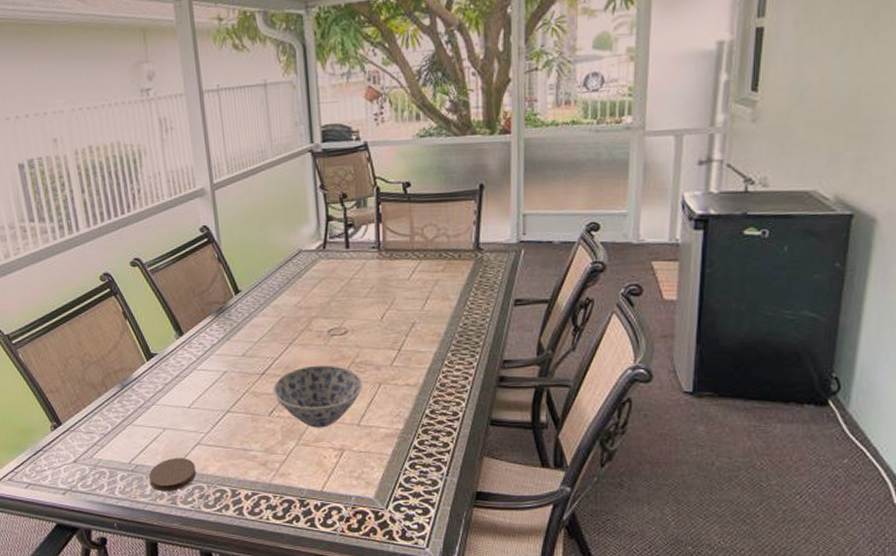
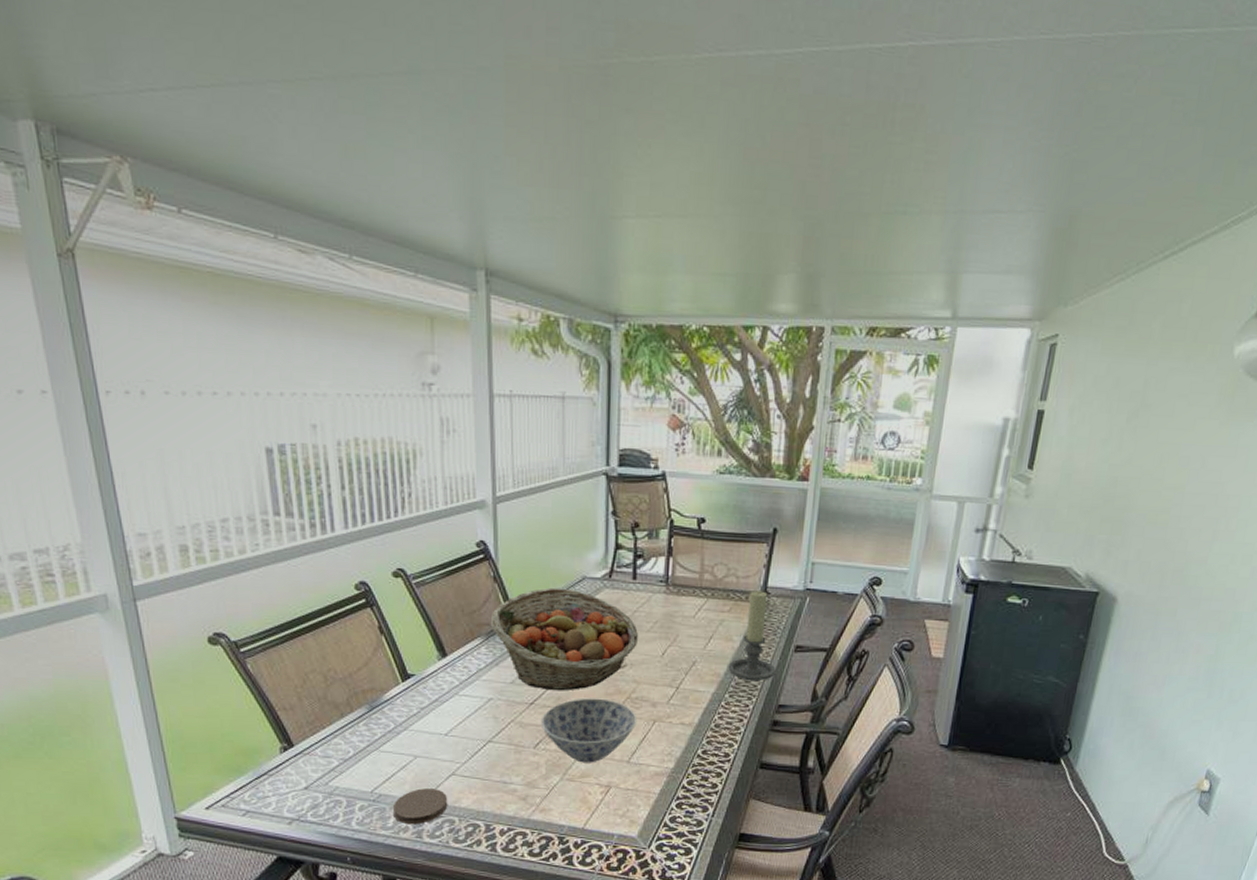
fruit basket: none [218,262,357,361] -> present [490,587,639,691]
candle holder: none [447,248,497,339] -> present [728,590,776,681]

